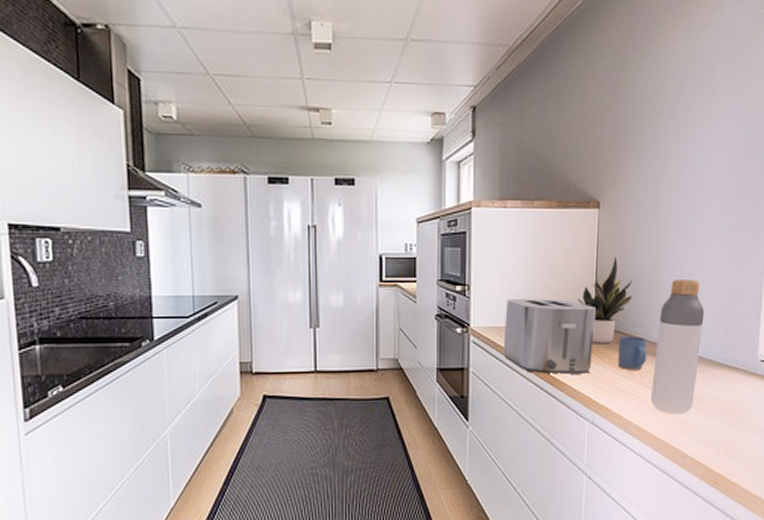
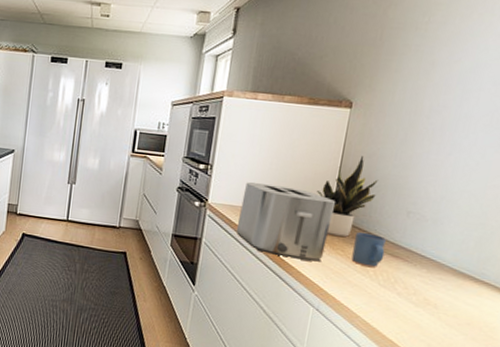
bottle: present [651,280,705,415] -> none [383,185,456,319]

